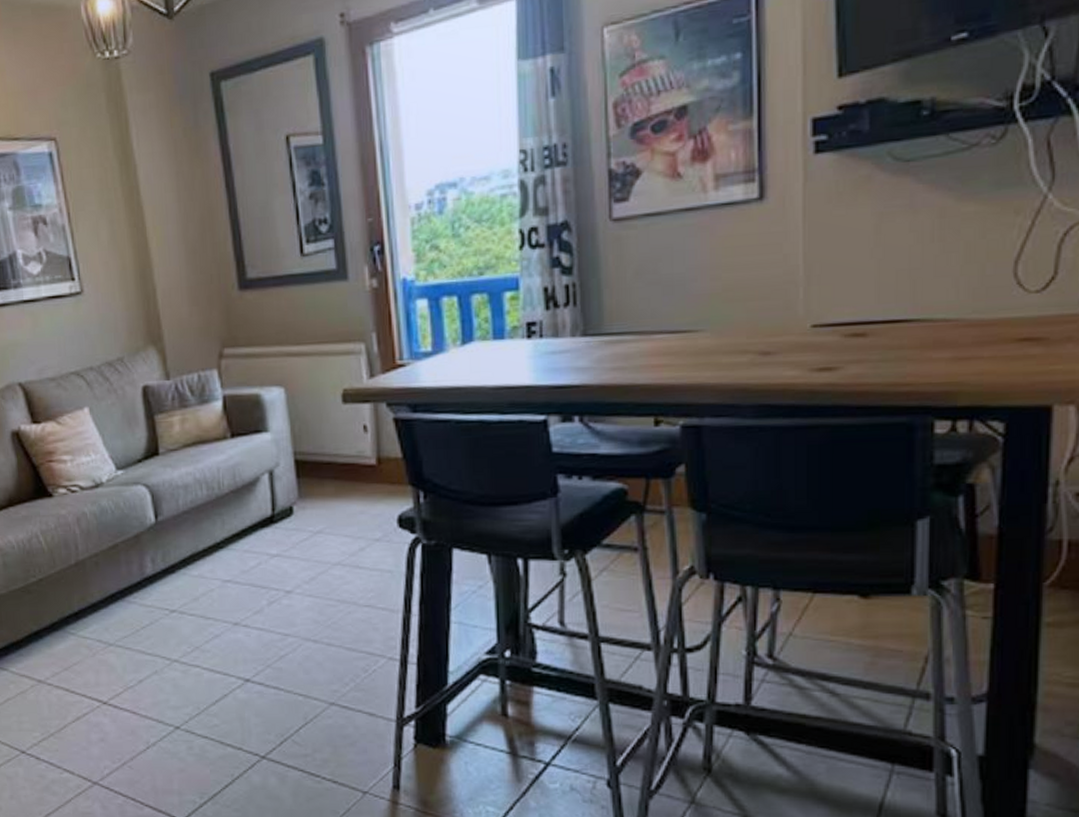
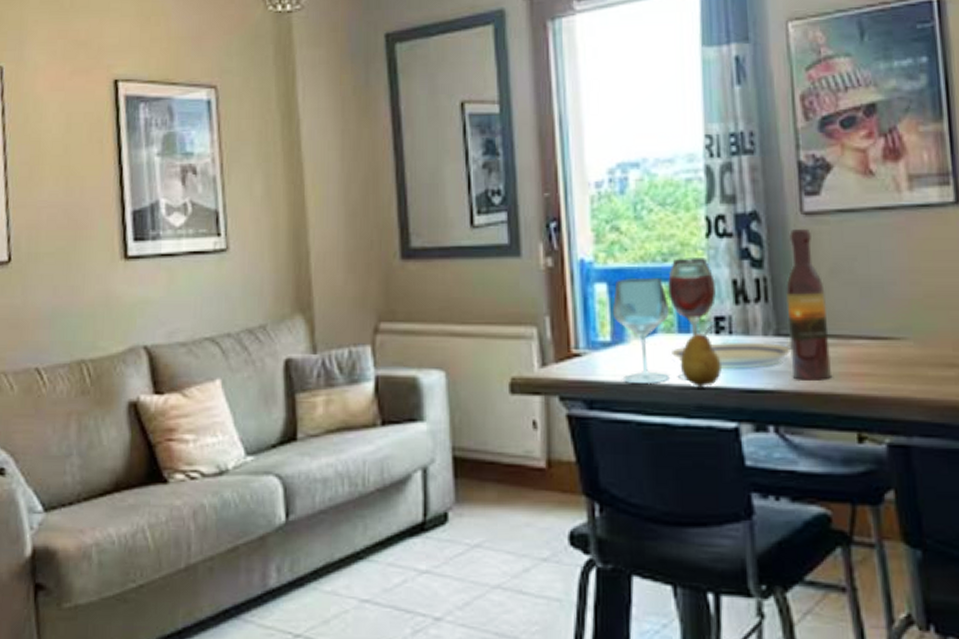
wine glass: none [432,291,486,387] -> present [612,278,670,385]
wineglass: none [483,268,528,382] -> present [667,256,716,381]
plate: none [487,343,596,370] -> present [672,341,791,370]
fruit: none [494,330,532,386] -> present [680,325,722,387]
wine bottle: none [592,233,634,376] -> present [784,228,832,382]

